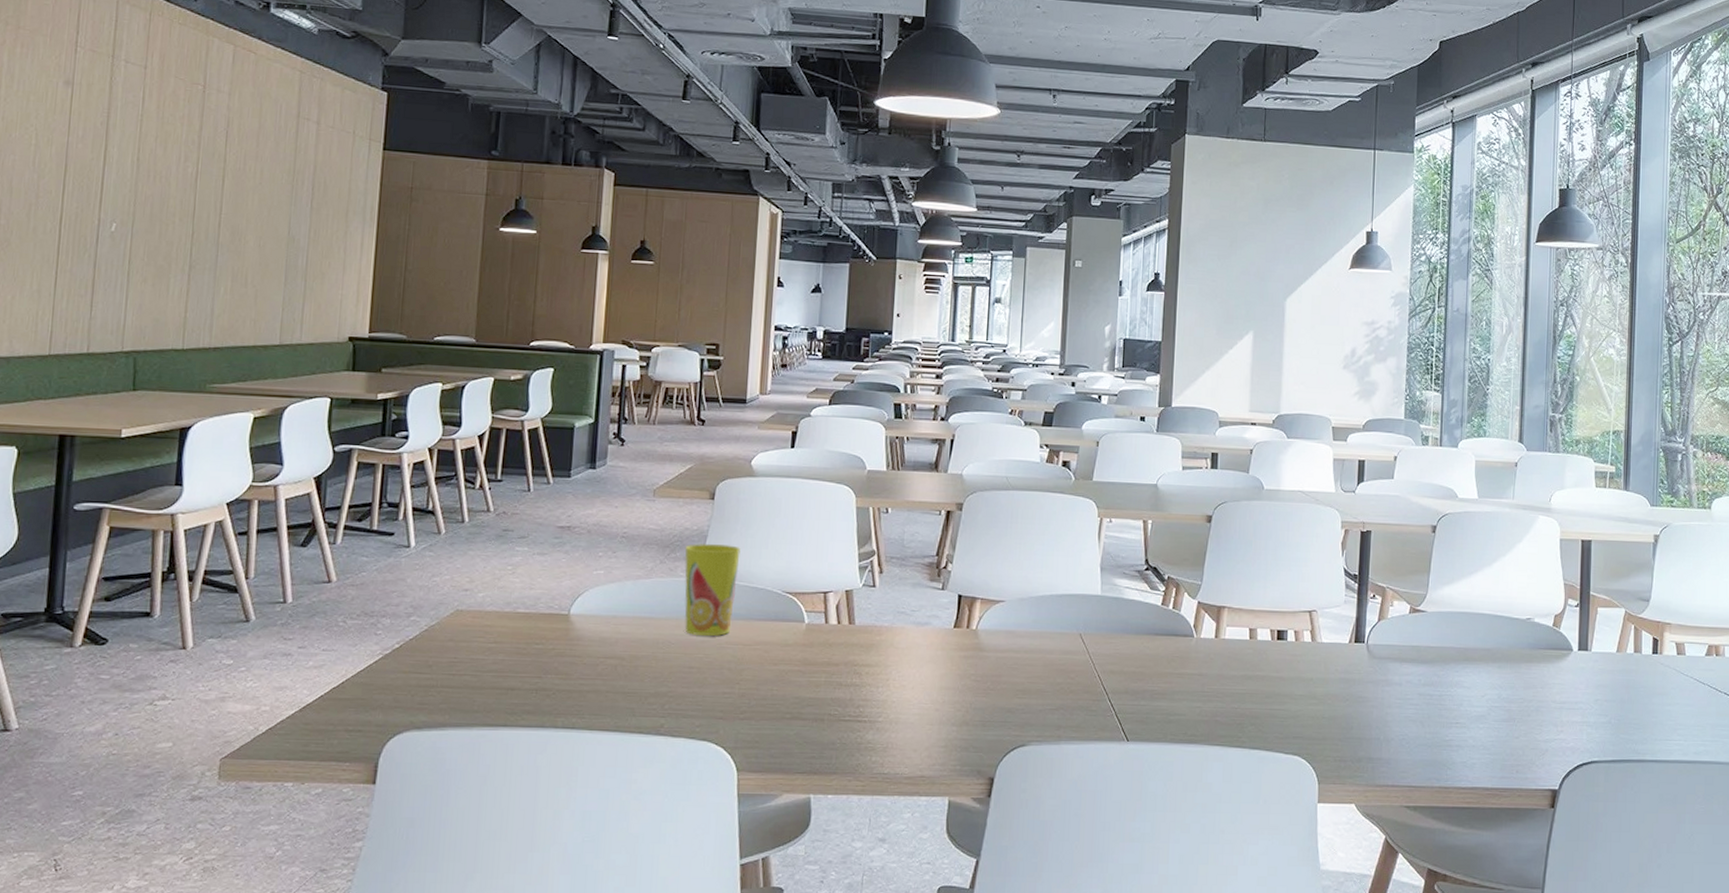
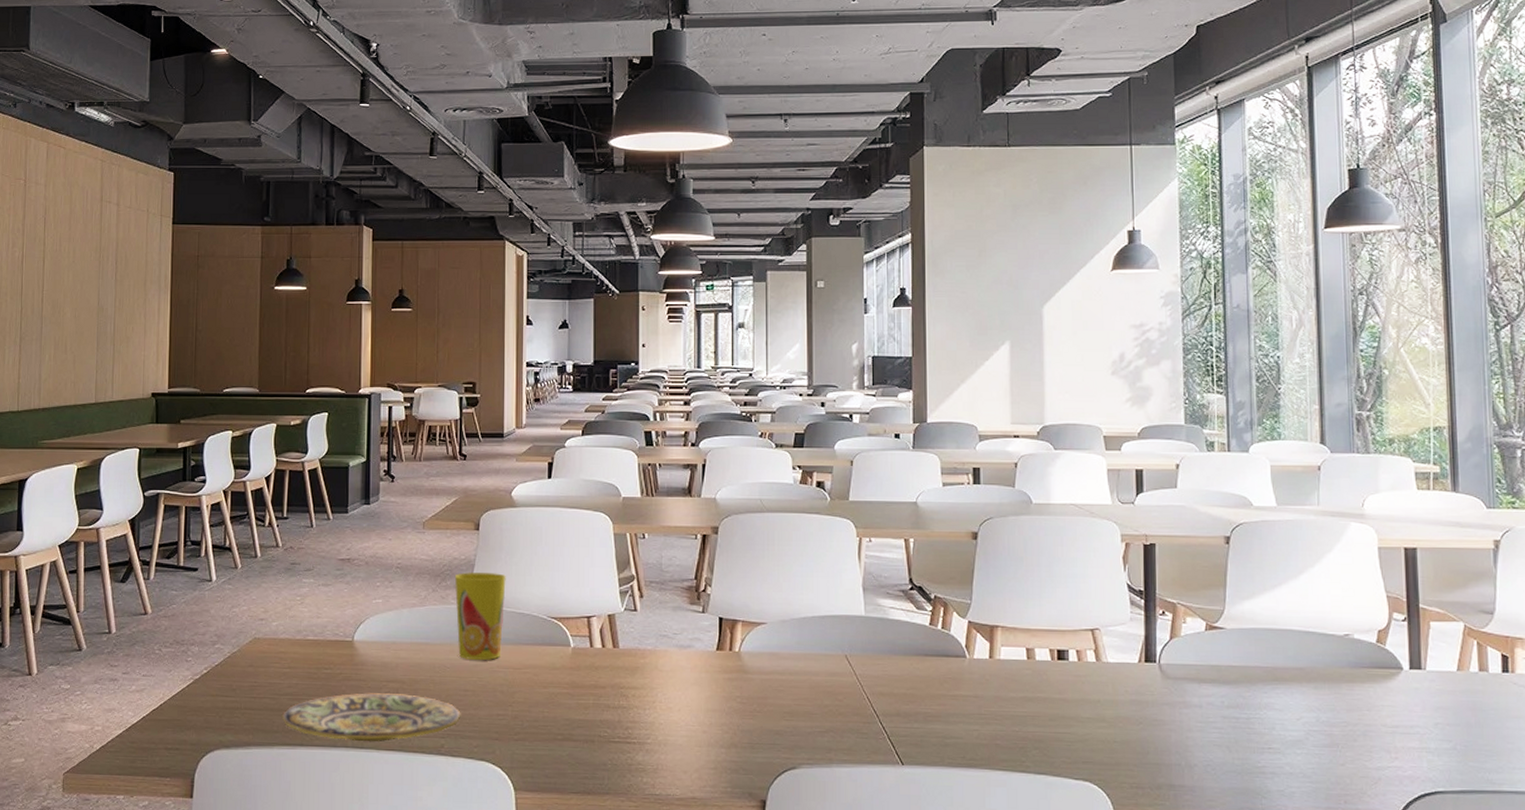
plate: none [483,670,684,722] -> present [281,693,461,742]

